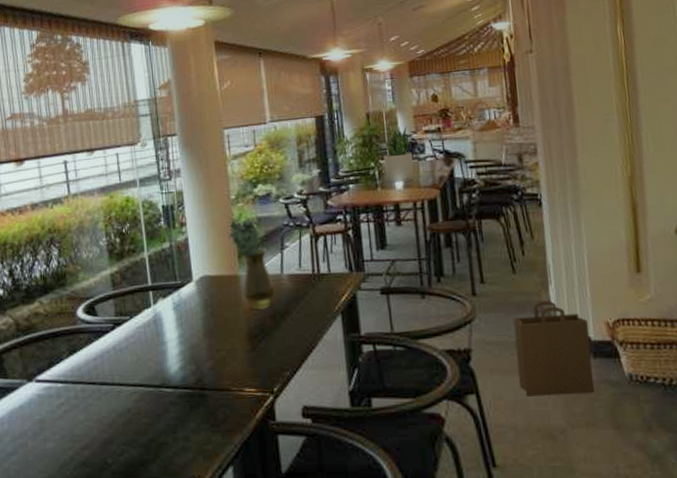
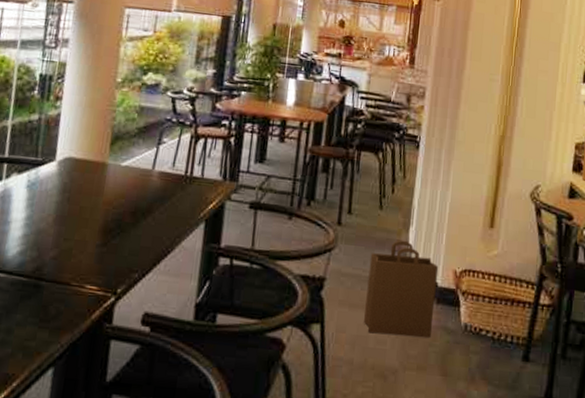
vase: present [228,216,275,310] -> none [105,100,143,204]
planter: present [383,125,414,184] -> none [279,43,311,101]

